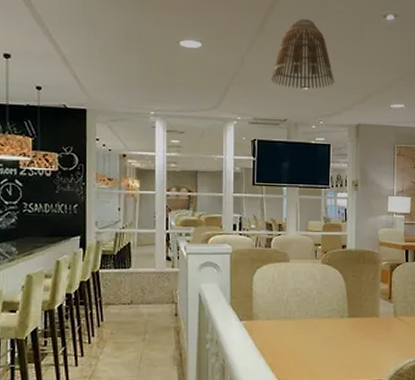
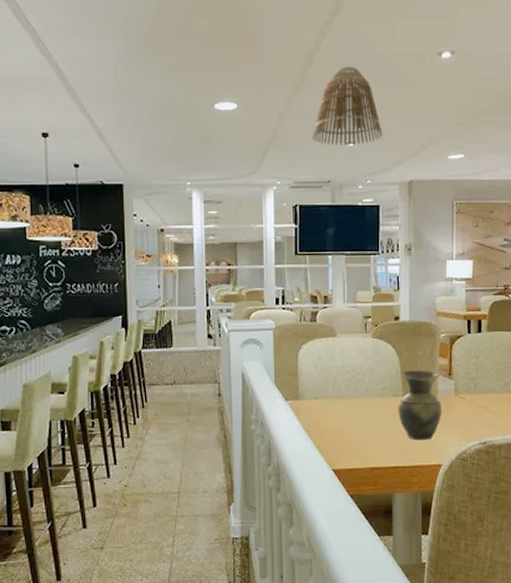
vase: none [344,294,382,358] -> present [398,370,441,441]

